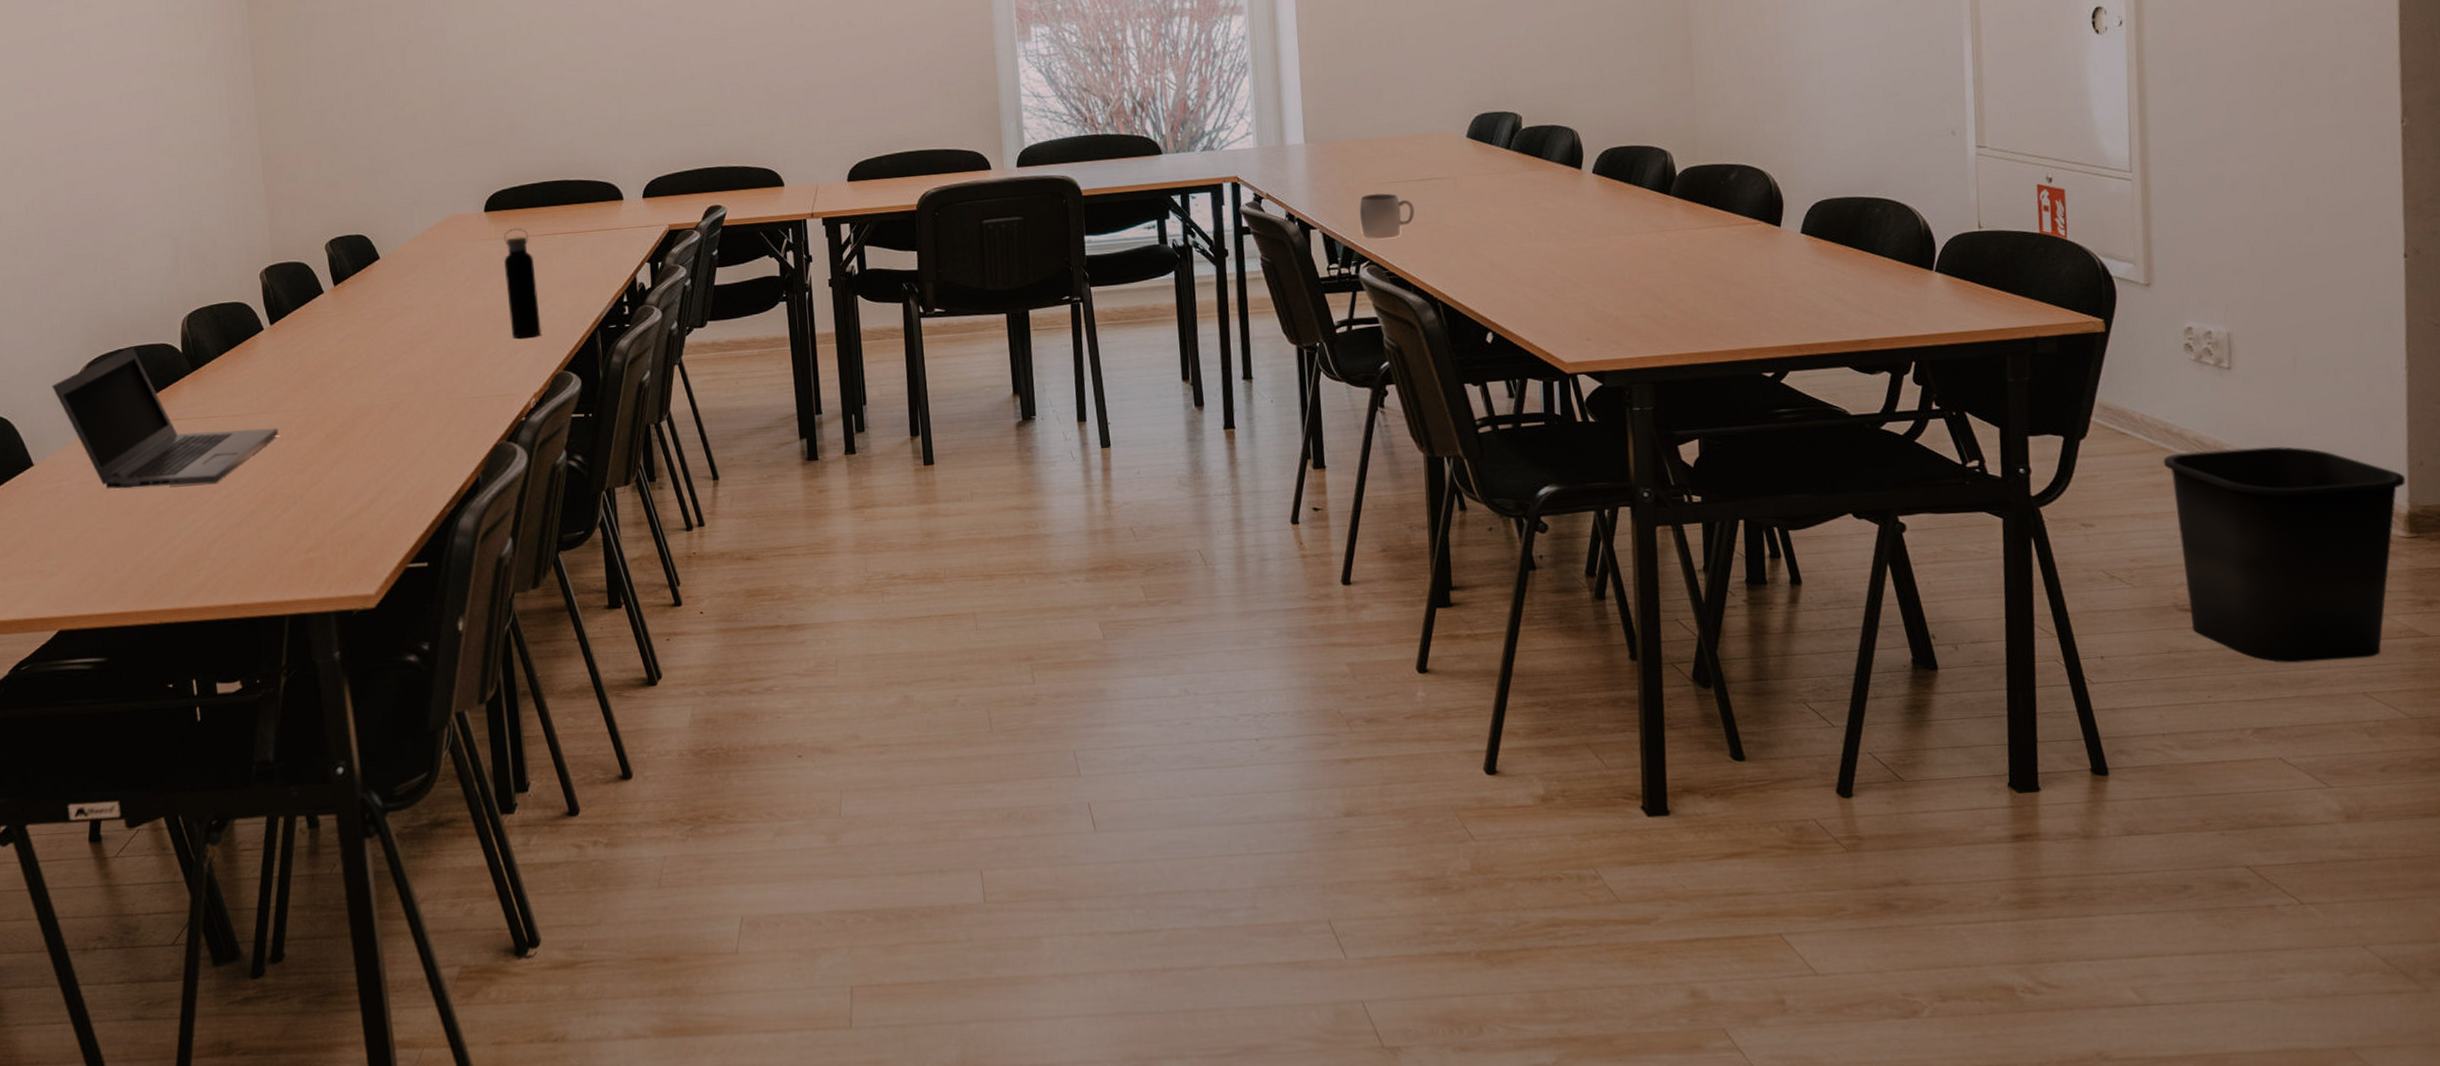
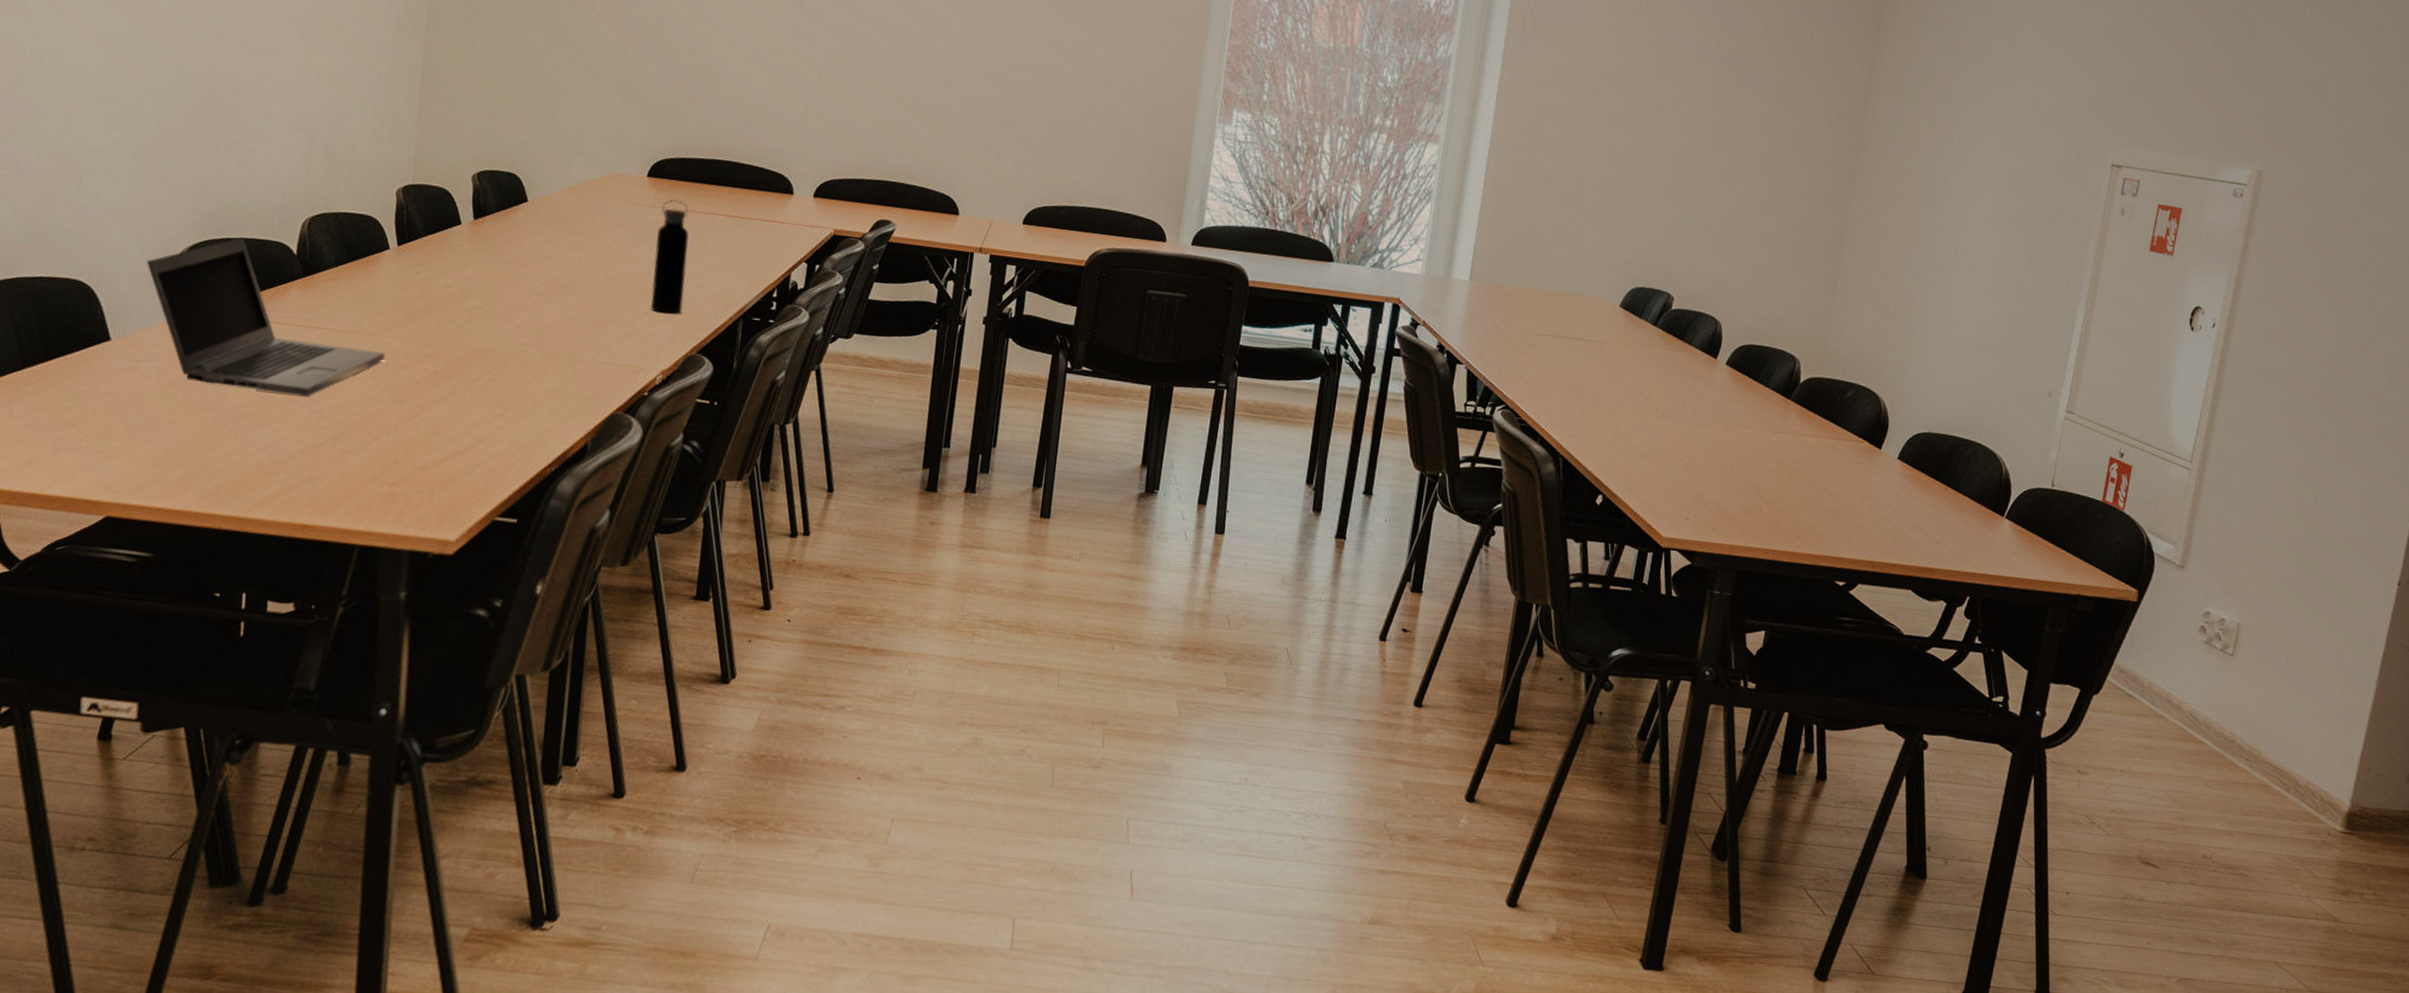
mug: present [1359,193,1415,240] -> none [1504,341,1557,388]
waste bin: present [2163,446,2406,663] -> none [2149,722,2353,932]

